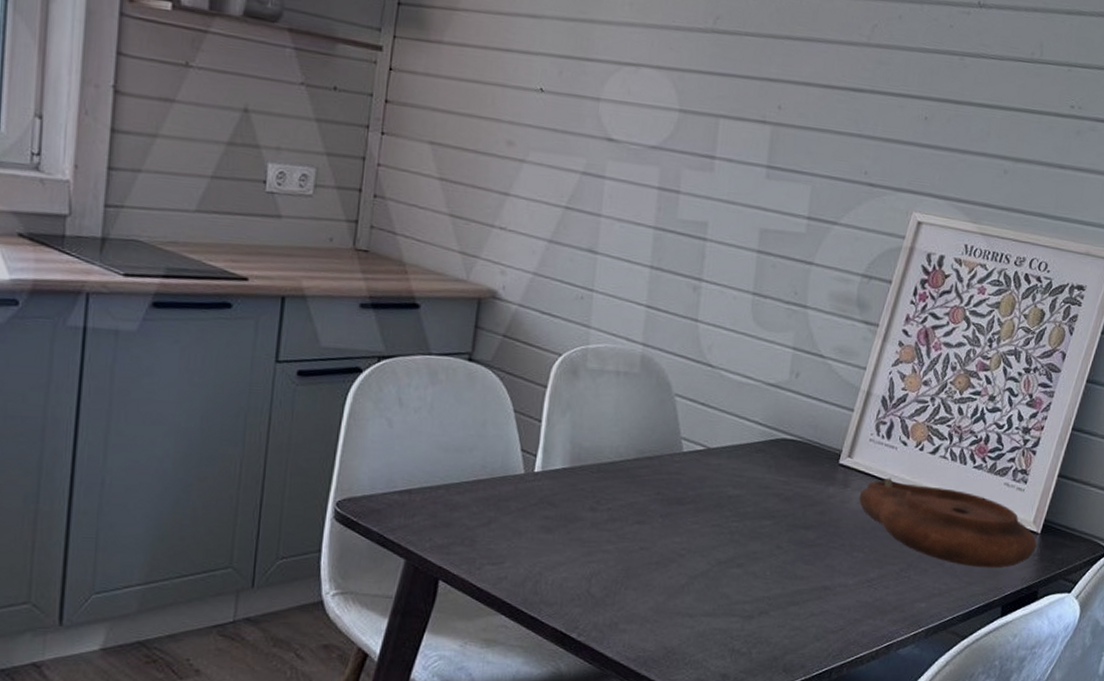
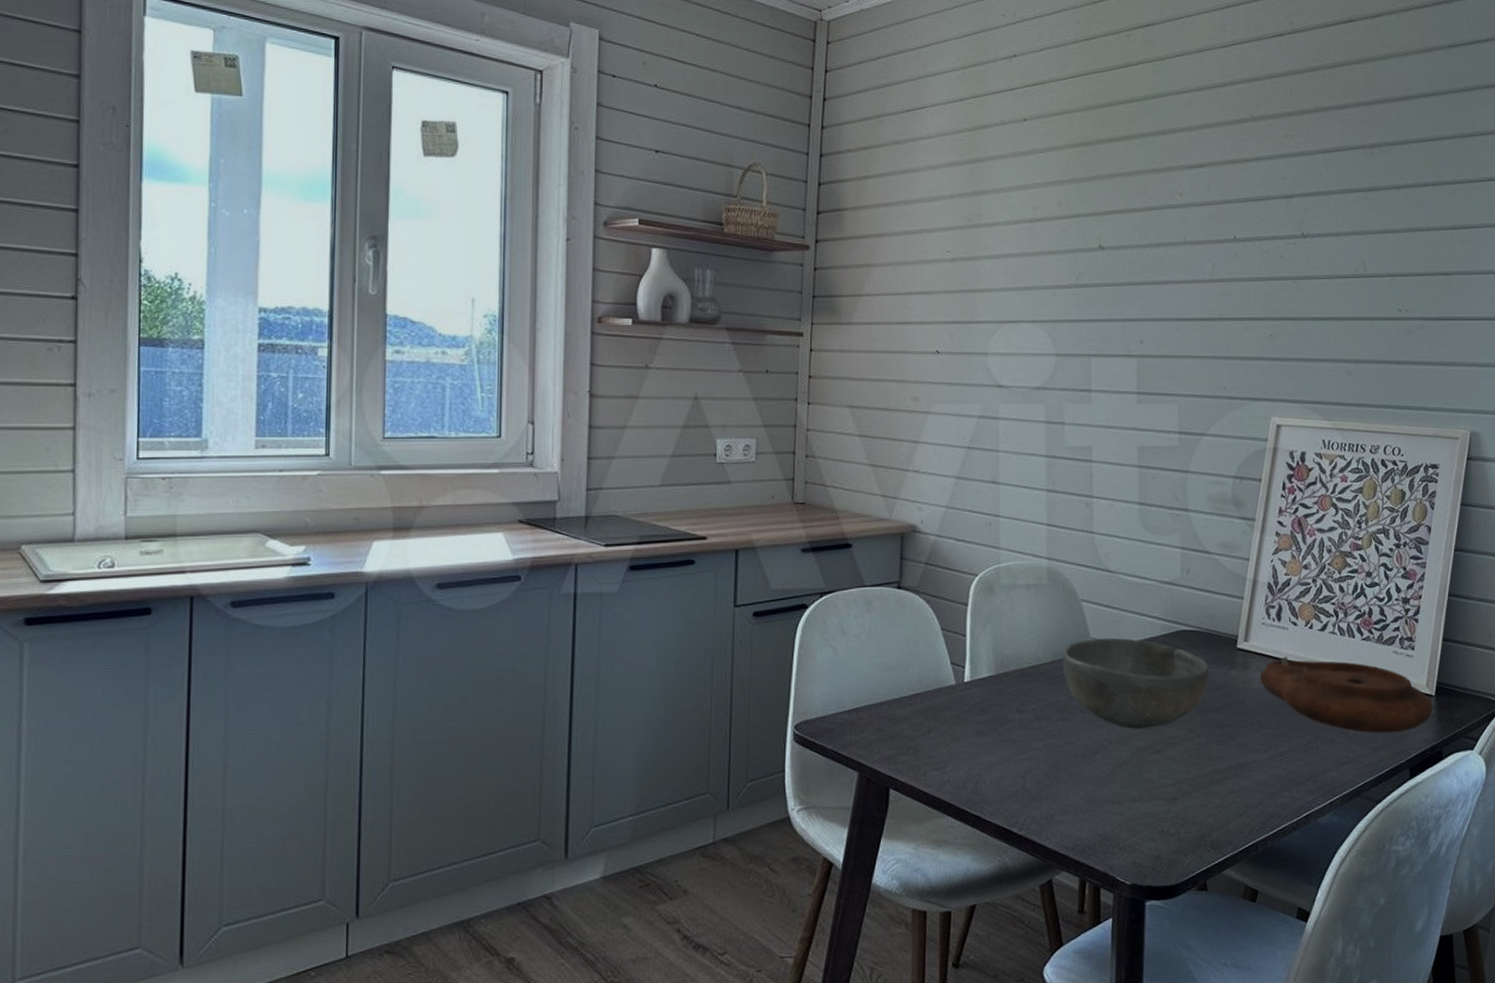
bowl: none [646,438,806,541] -> present [1063,637,1209,730]

